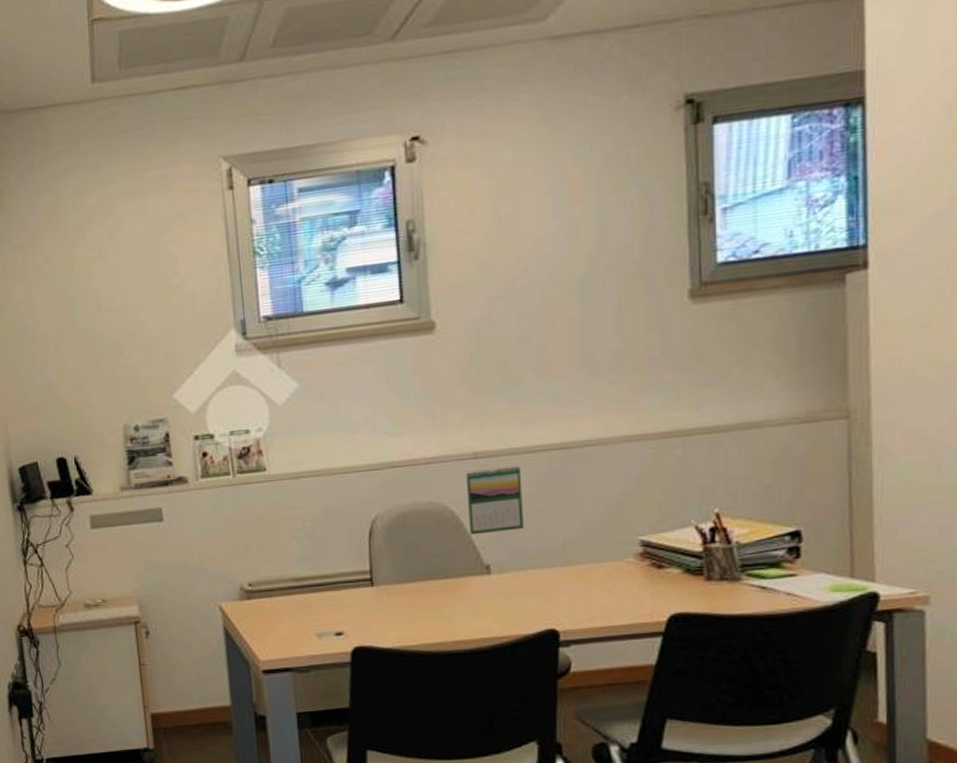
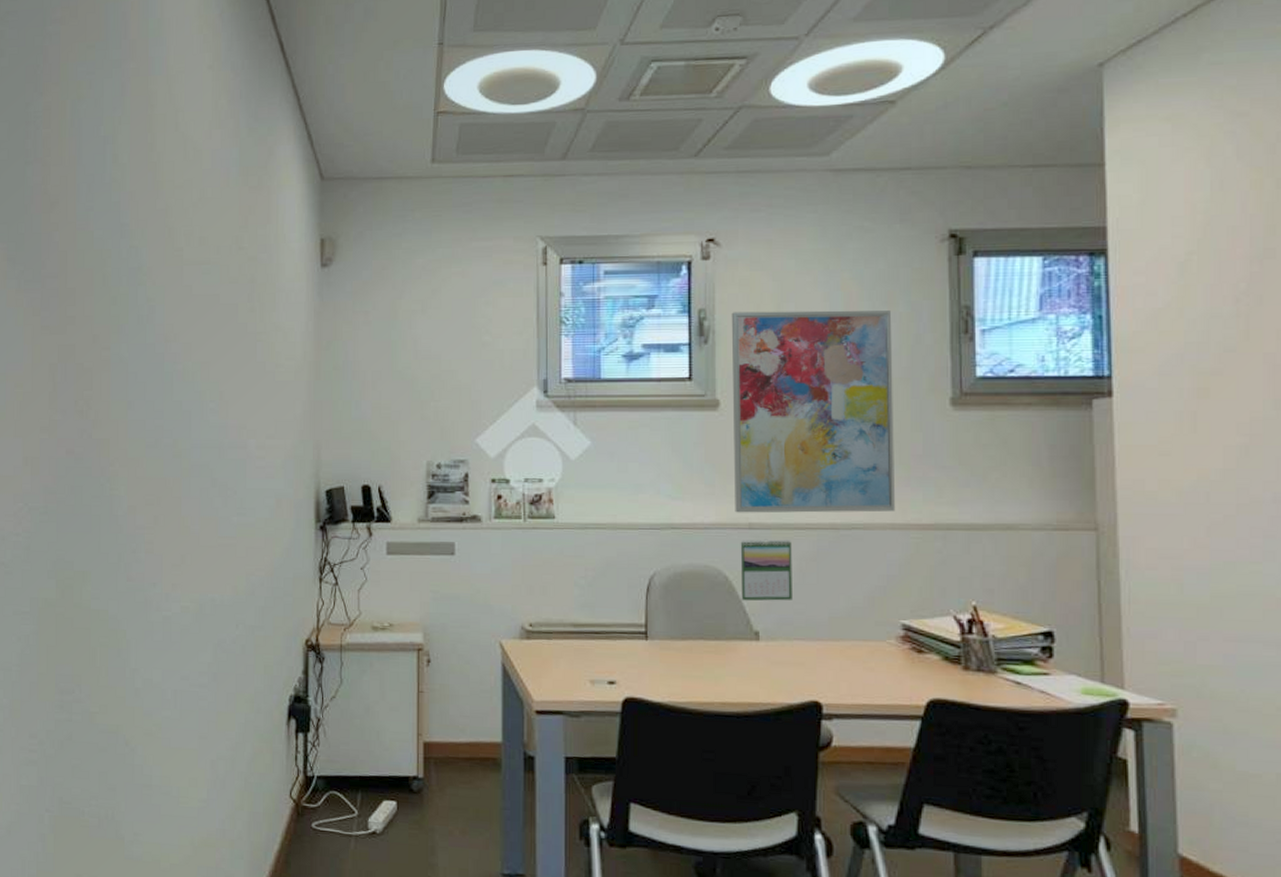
wall art: none [443,198,631,443] -> present [731,310,896,513]

